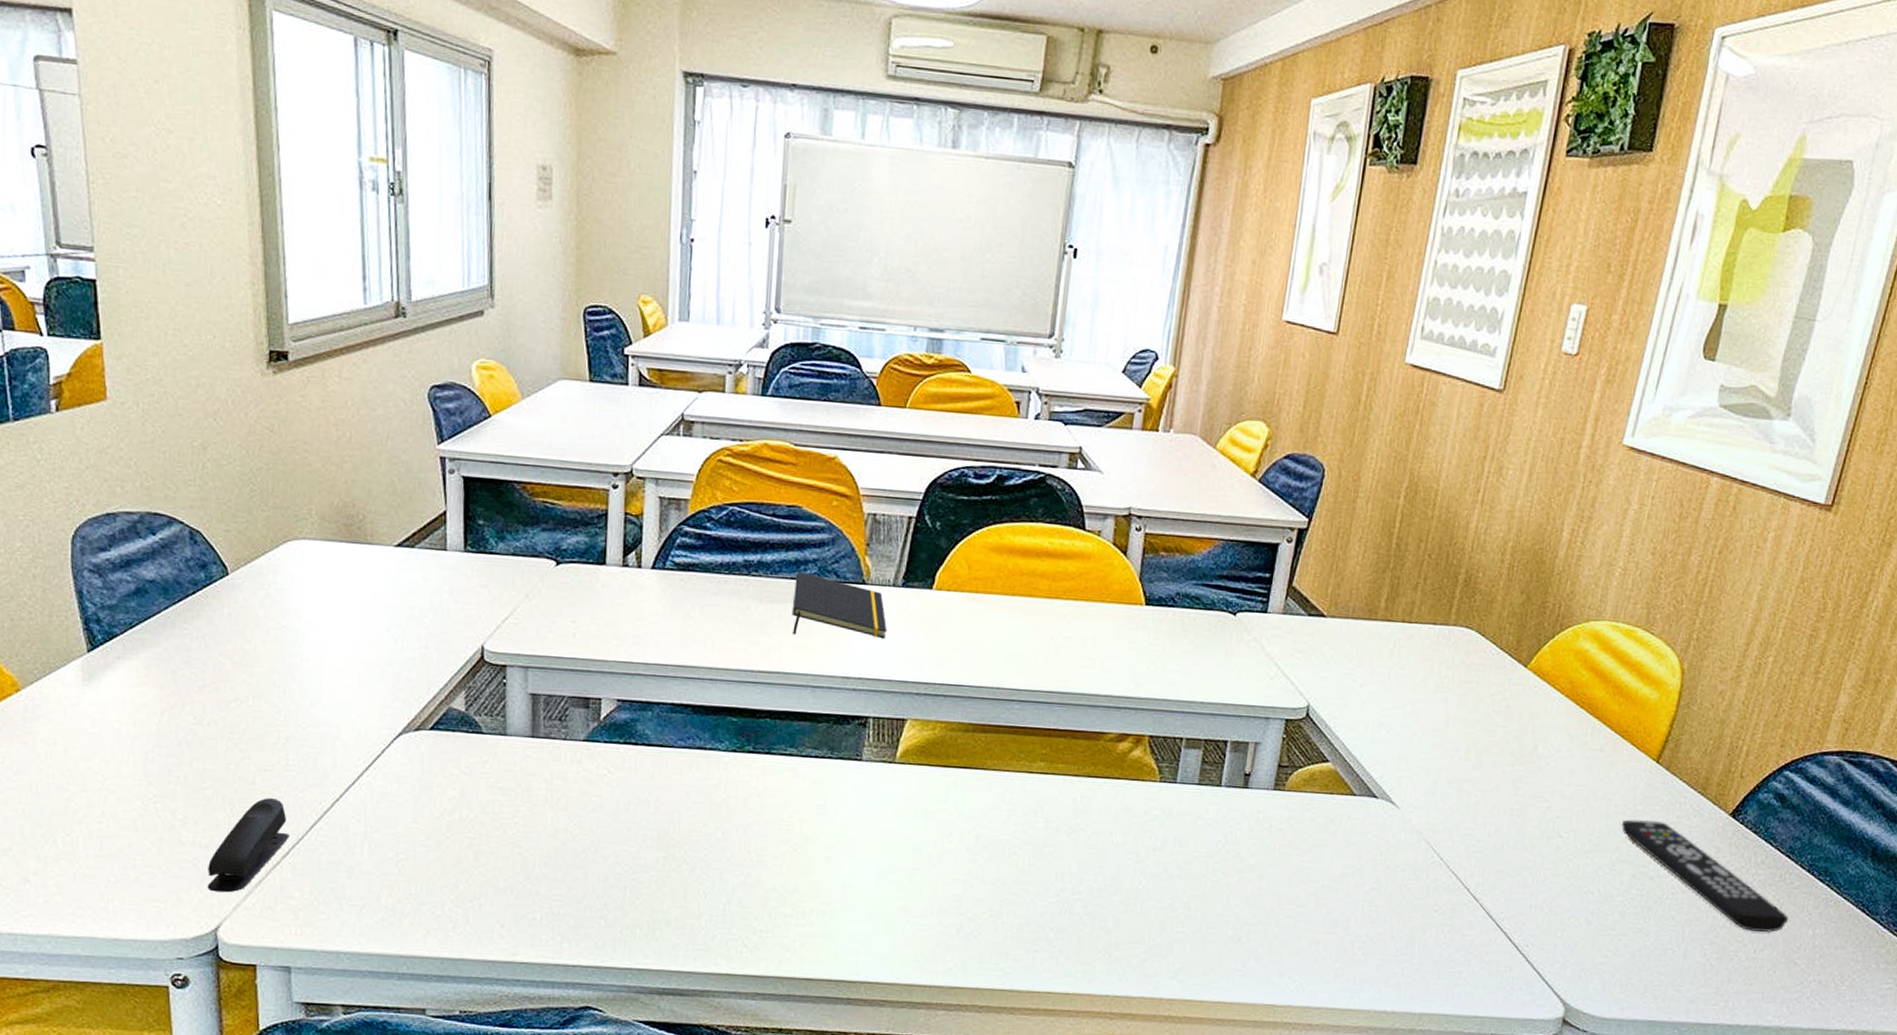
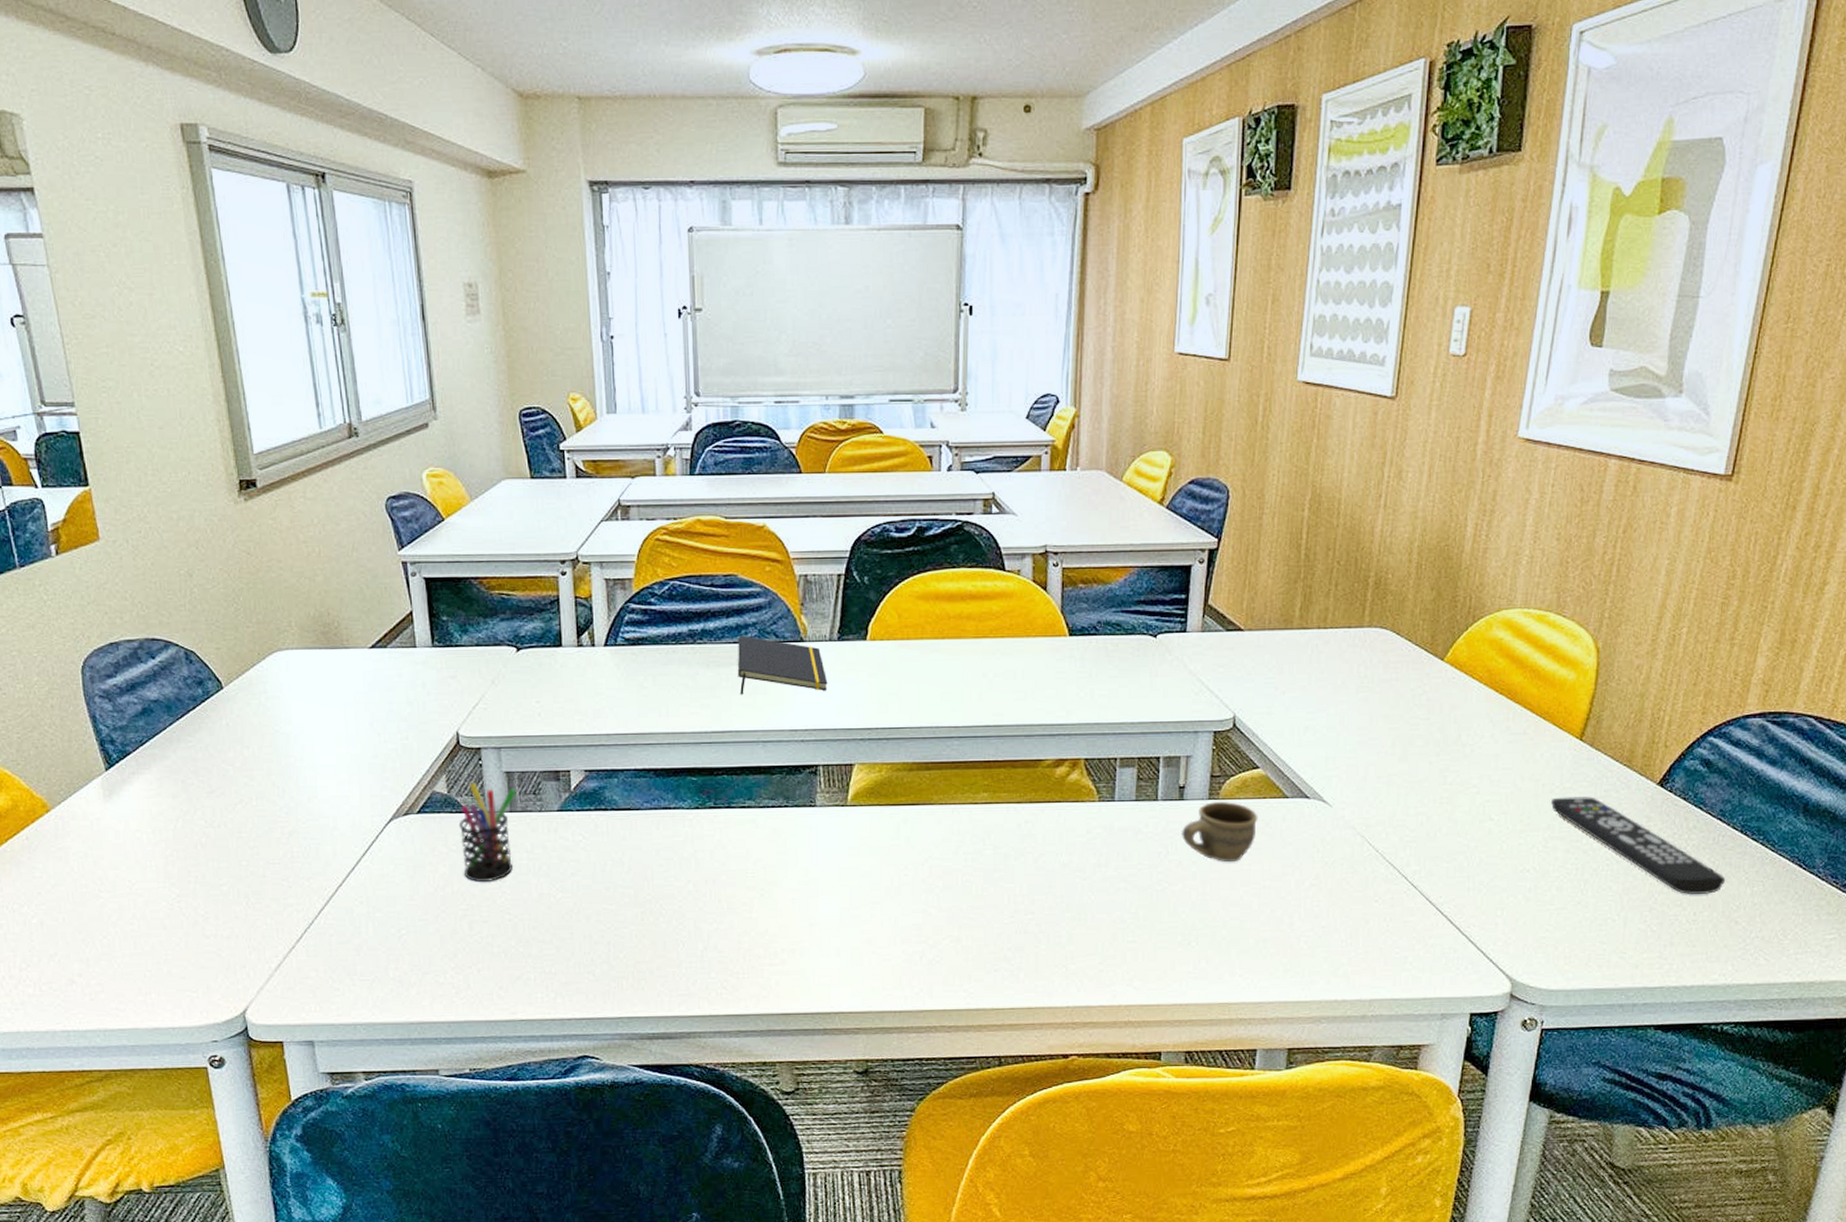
stapler: present [207,798,290,893] -> none [231,889,301,978]
pen holder: none [474,702,541,810] -> present [458,783,517,882]
cup: none [1241,793,1323,858] -> present [1181,802,1258,863]

